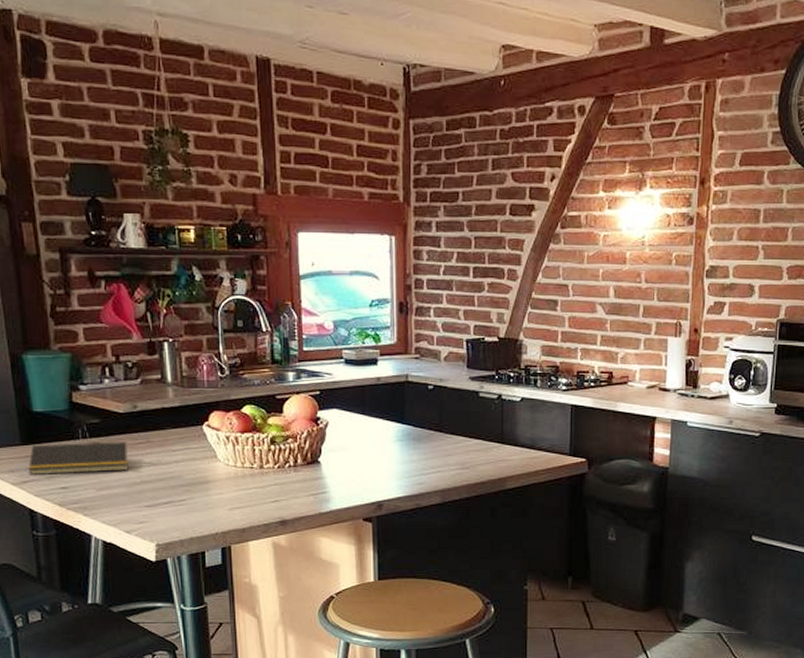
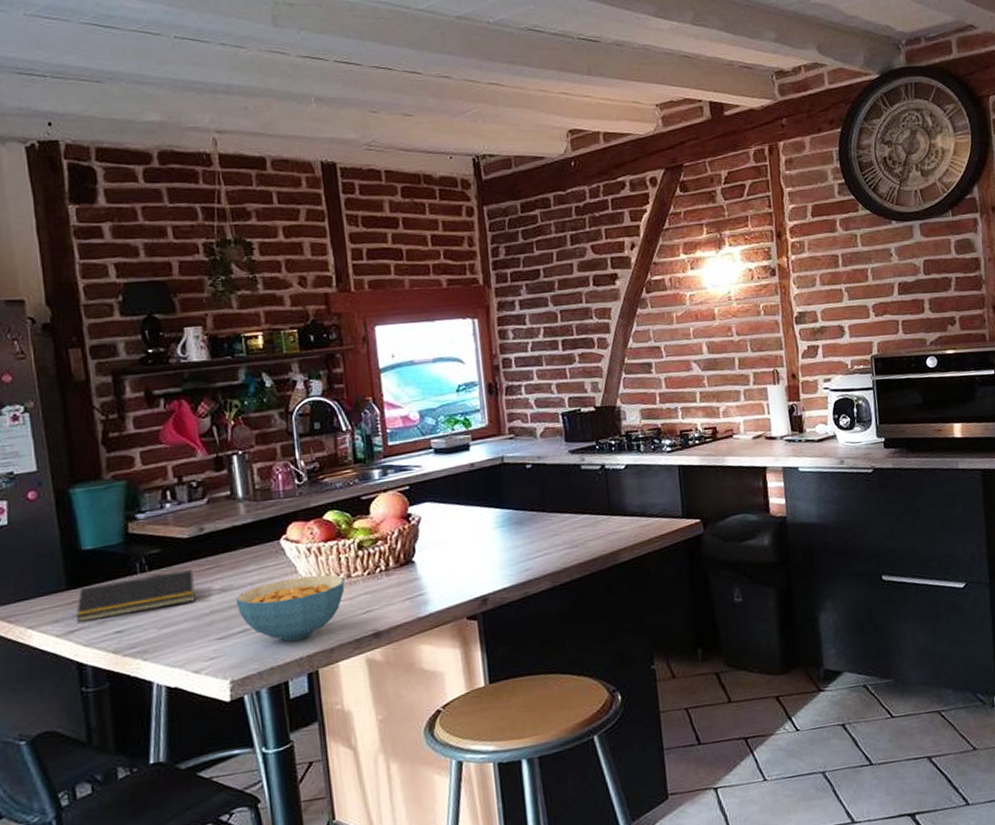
cereal bowl: none [162,461,257,517] -> present [235,574,345,641]

